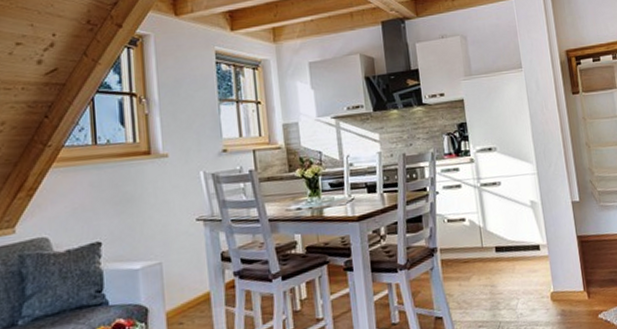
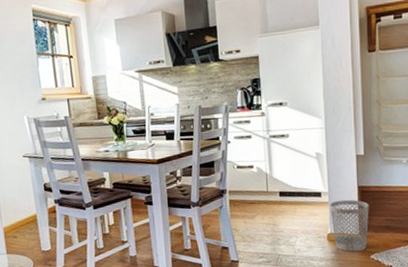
wastebasket: none [550,251,594,313] -> present [330,199,369,252]

